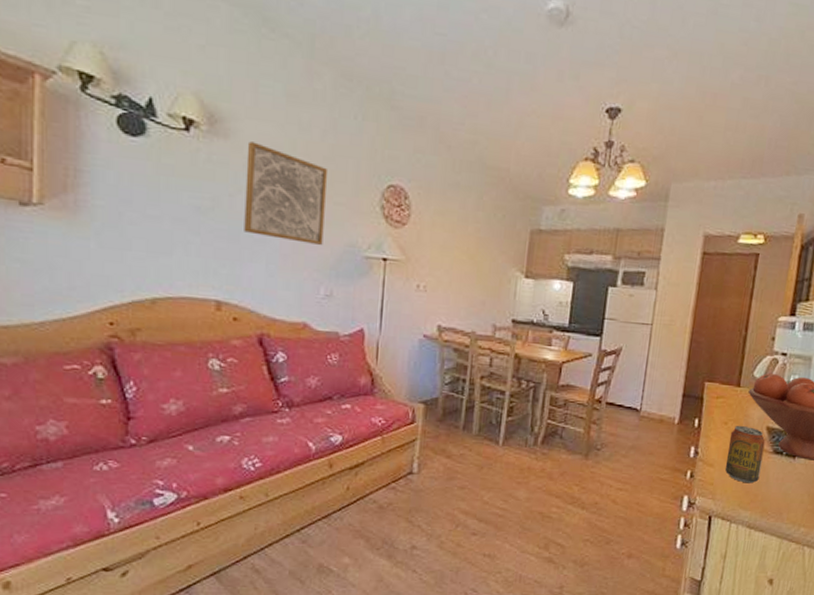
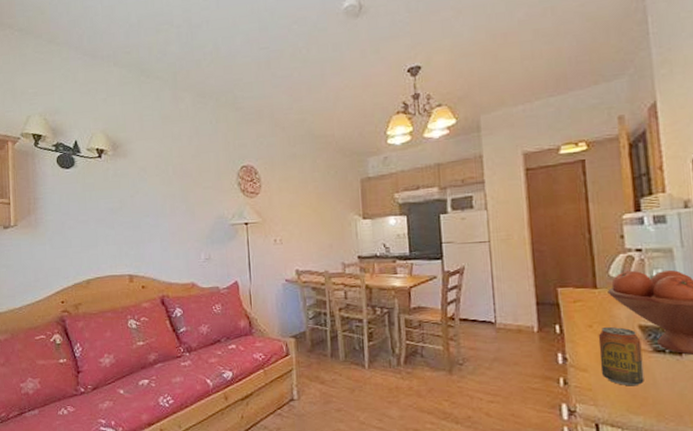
wall art: present [244,141,329,245] -> none [139,155,199,222]

